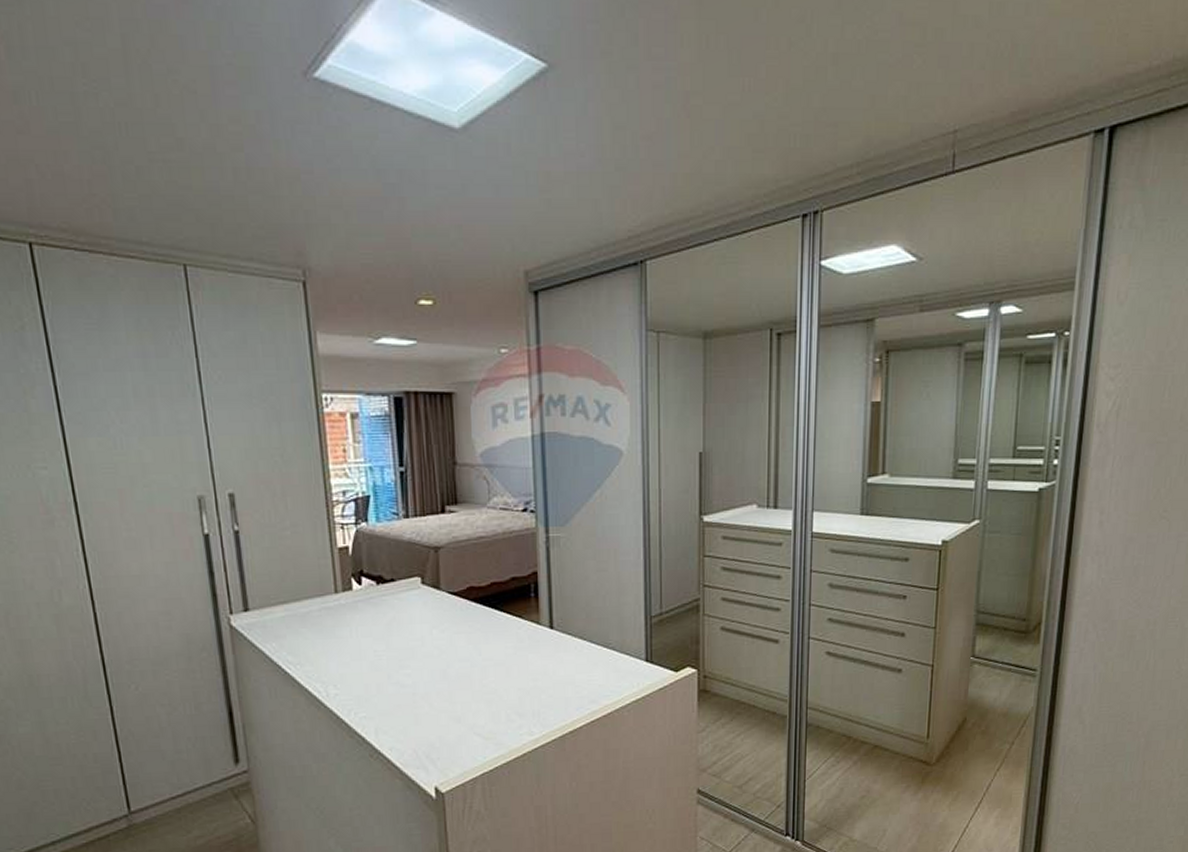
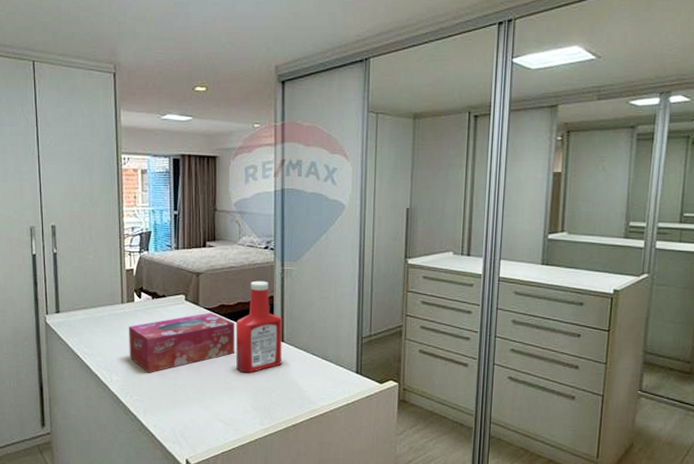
tissue box: none [347,597,491,682] -> present [129,312,235,373]
ketchup bottle: none [490,553,552,672] -> present [235,280,282,373]

